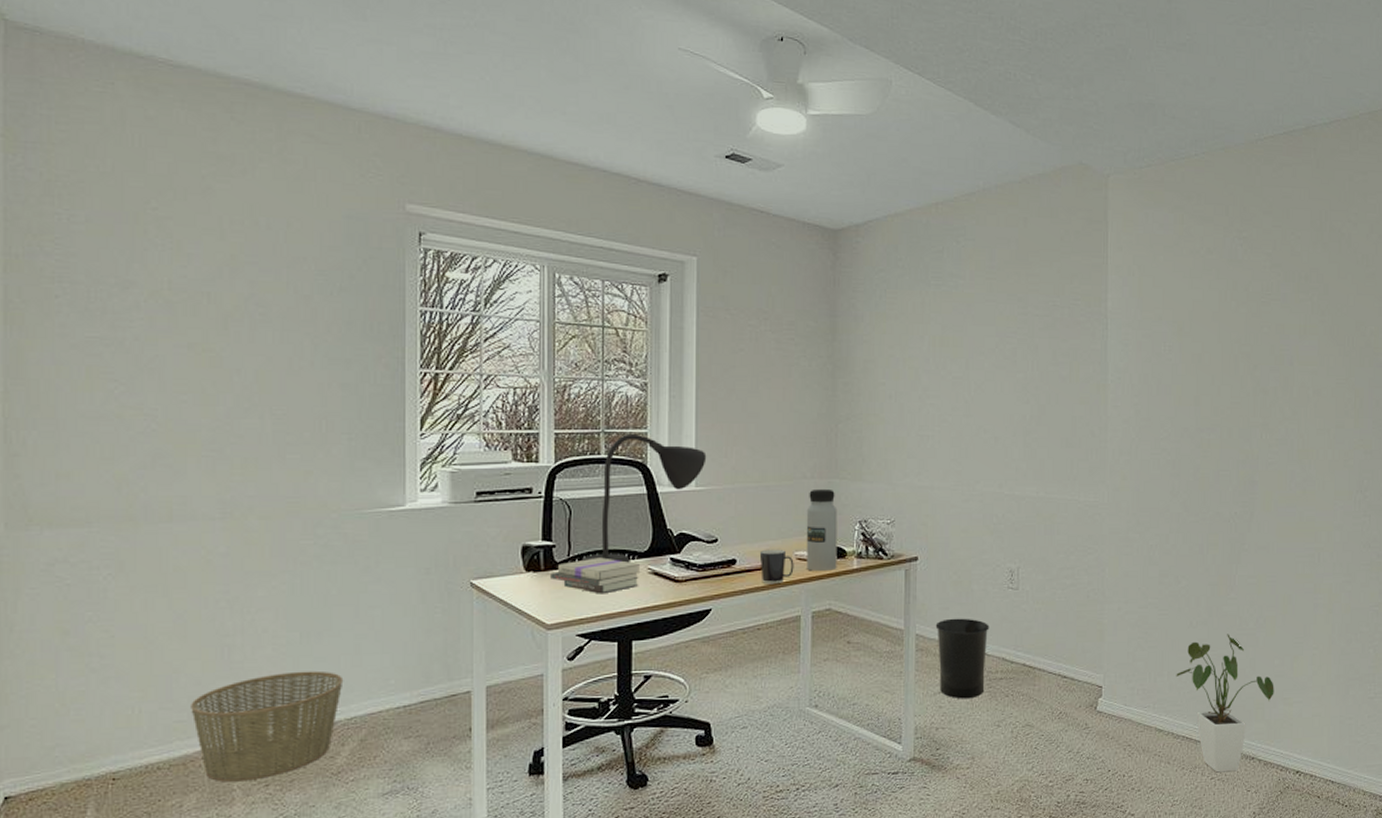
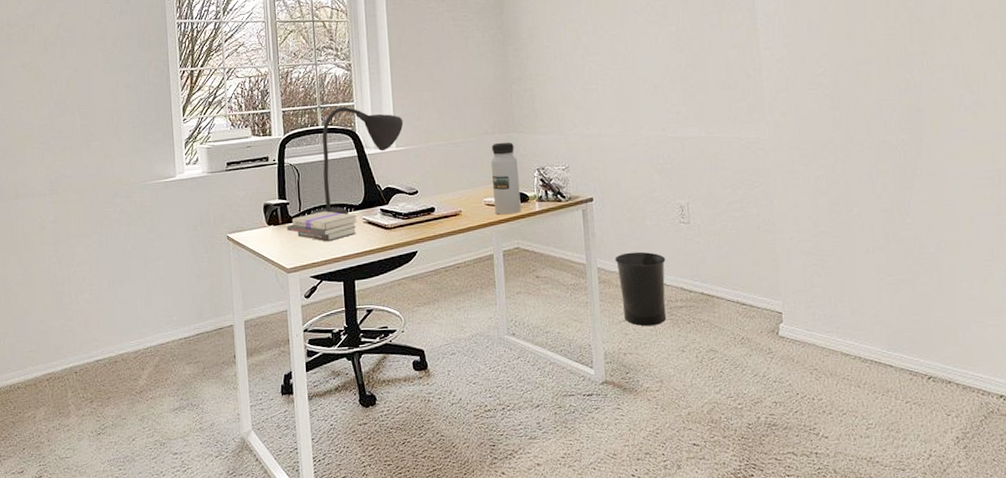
basket: present [191,670,344,782] -> none [37,310,141,399]
mug: present [759,549,794,585] -> none [453,196,484,228]
house plant: present [1176,634,1274,773] -> none [857,258,966,397]

